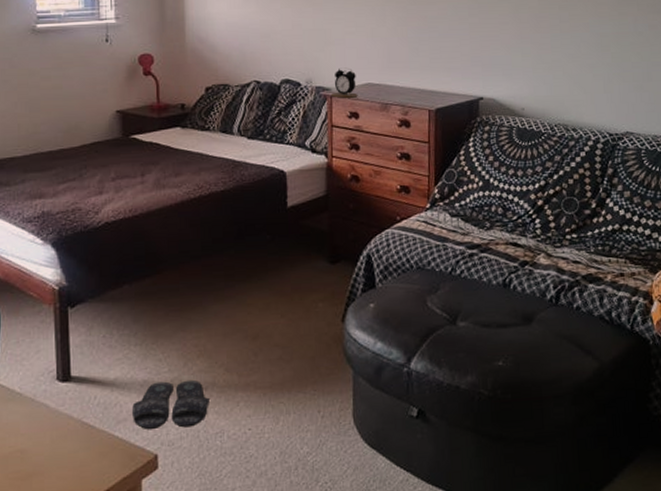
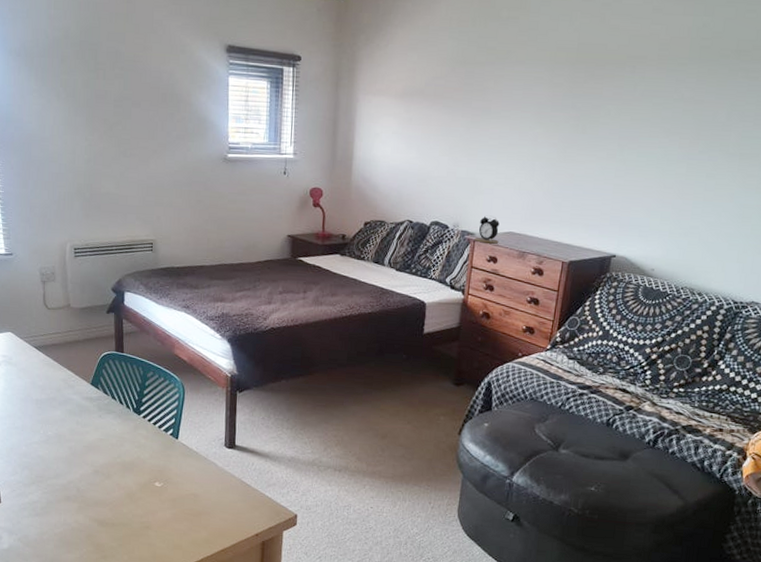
slippers: present [132,379,211,429] -> none [280,459,343,498]

